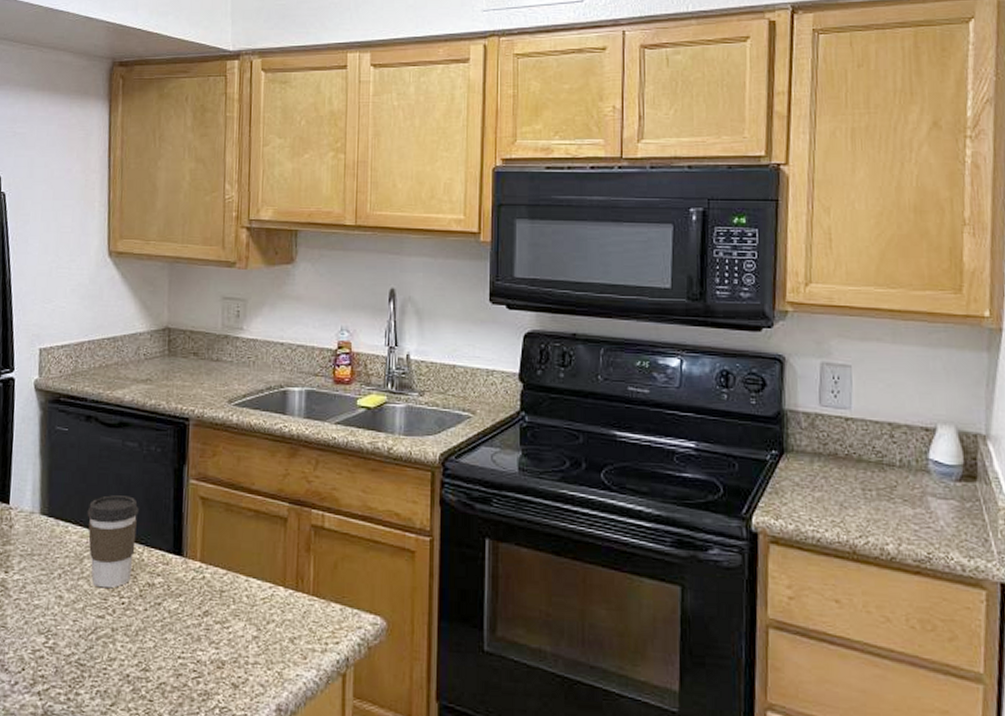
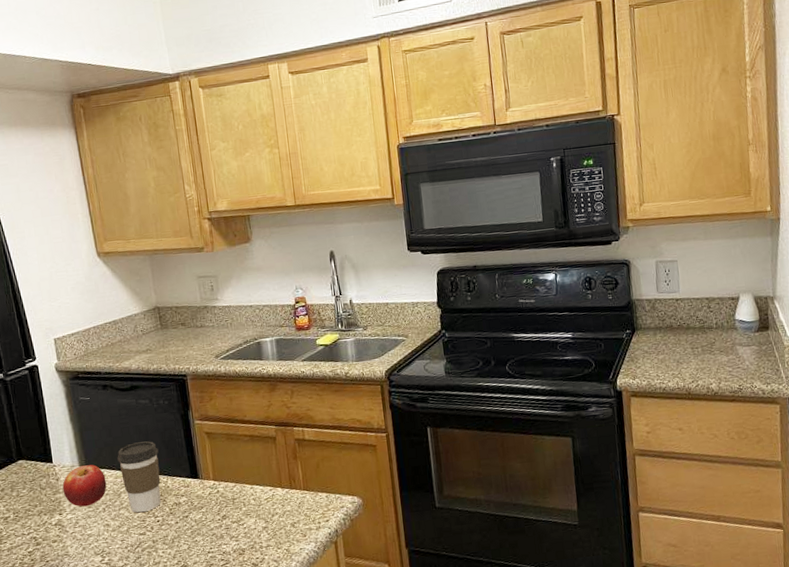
fruit: none [15,514,69,568] -> present [62,464,107,507]

